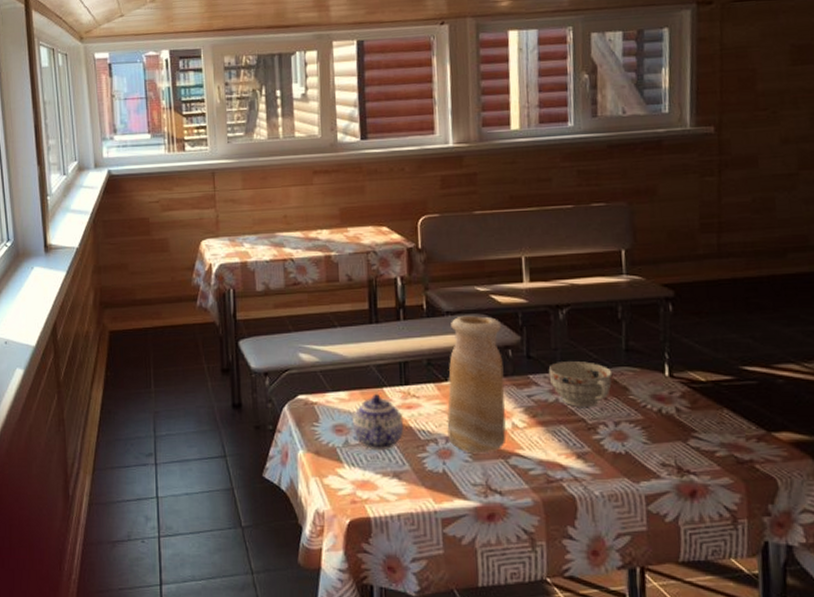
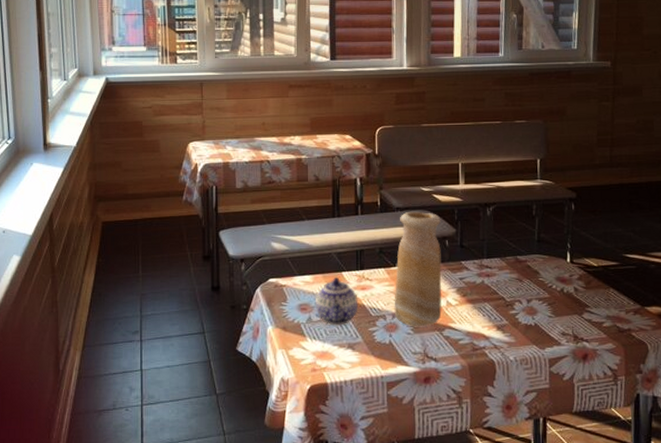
teacup: present [548,361,613,407] -> none [477,250,527,287]

